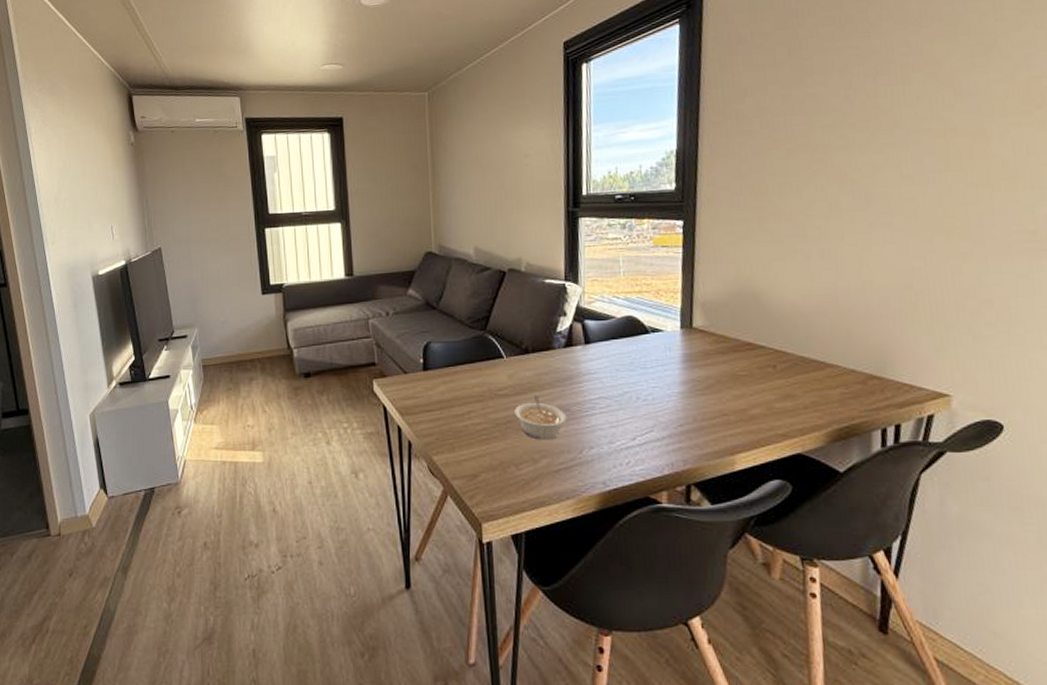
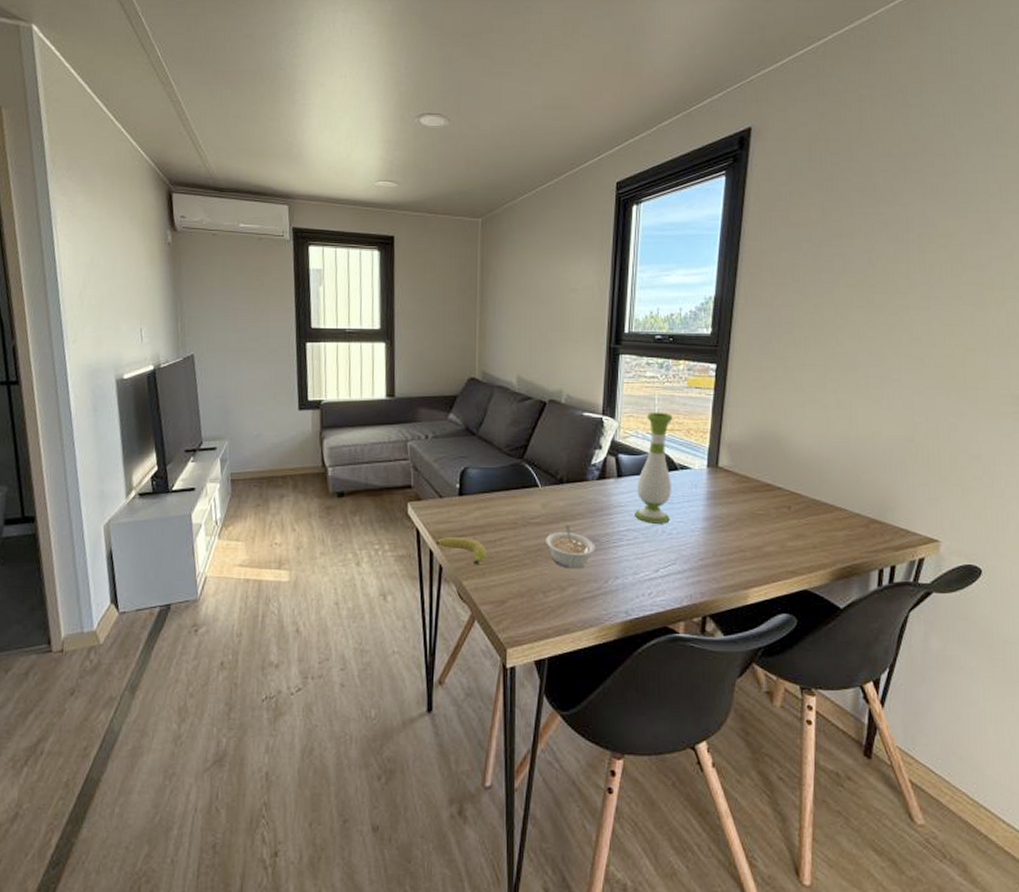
fruit: none [404,412,455,440] -> present [437,537,486,565]
vase: none [606,274,644,390] -> present [635,412,673,524]

